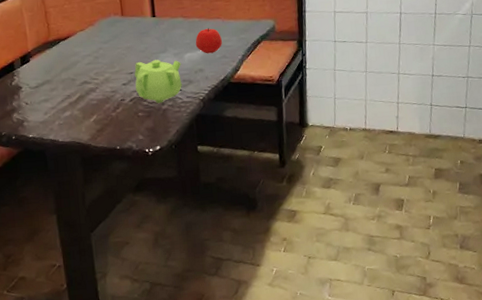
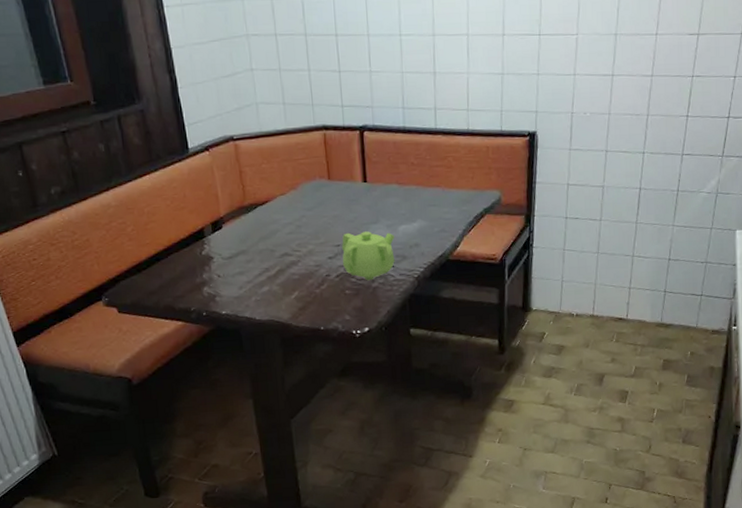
apple: present [195,28,223,54] -> none [411,197,442,227]

